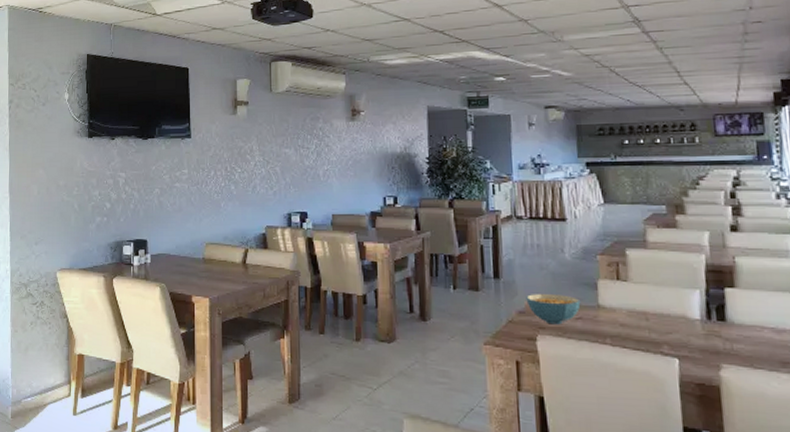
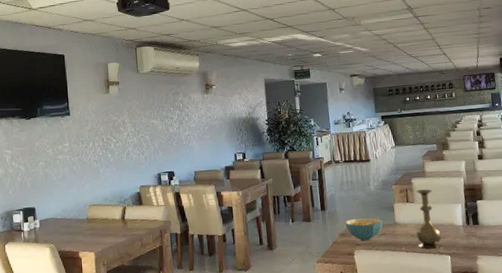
vase: none [628,265,667,347] -> present [416,189,442,249]

